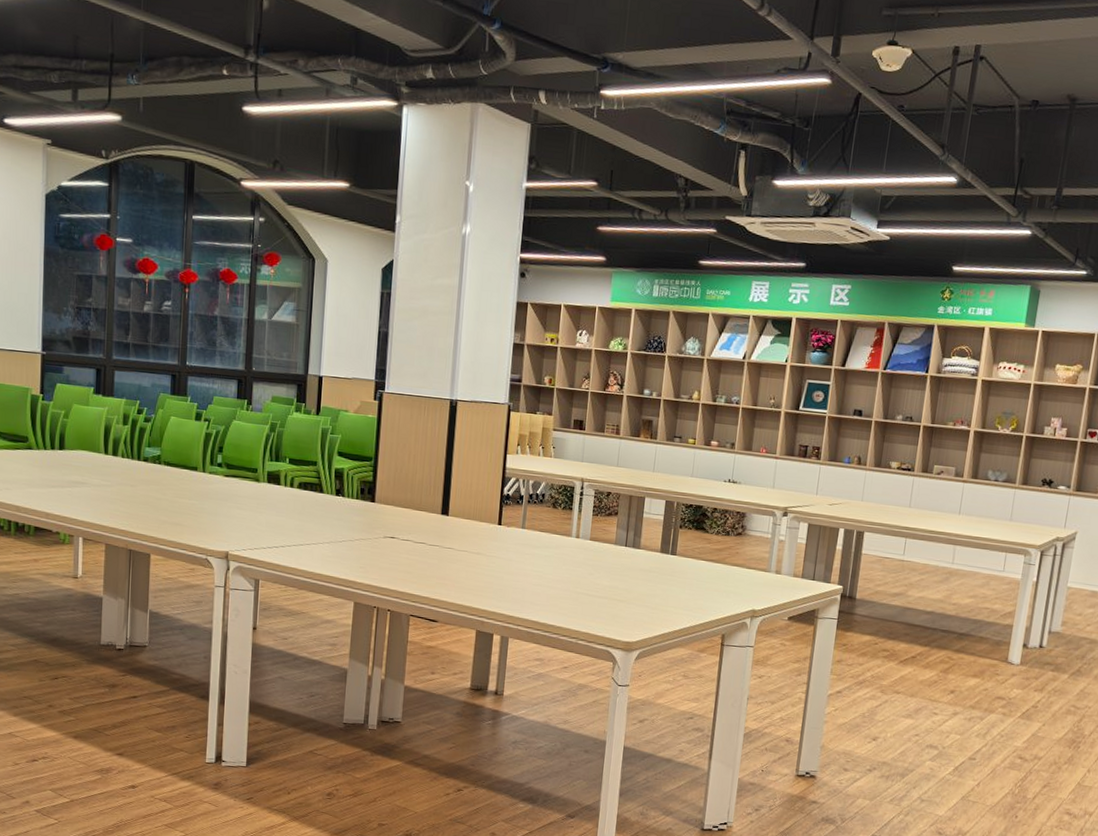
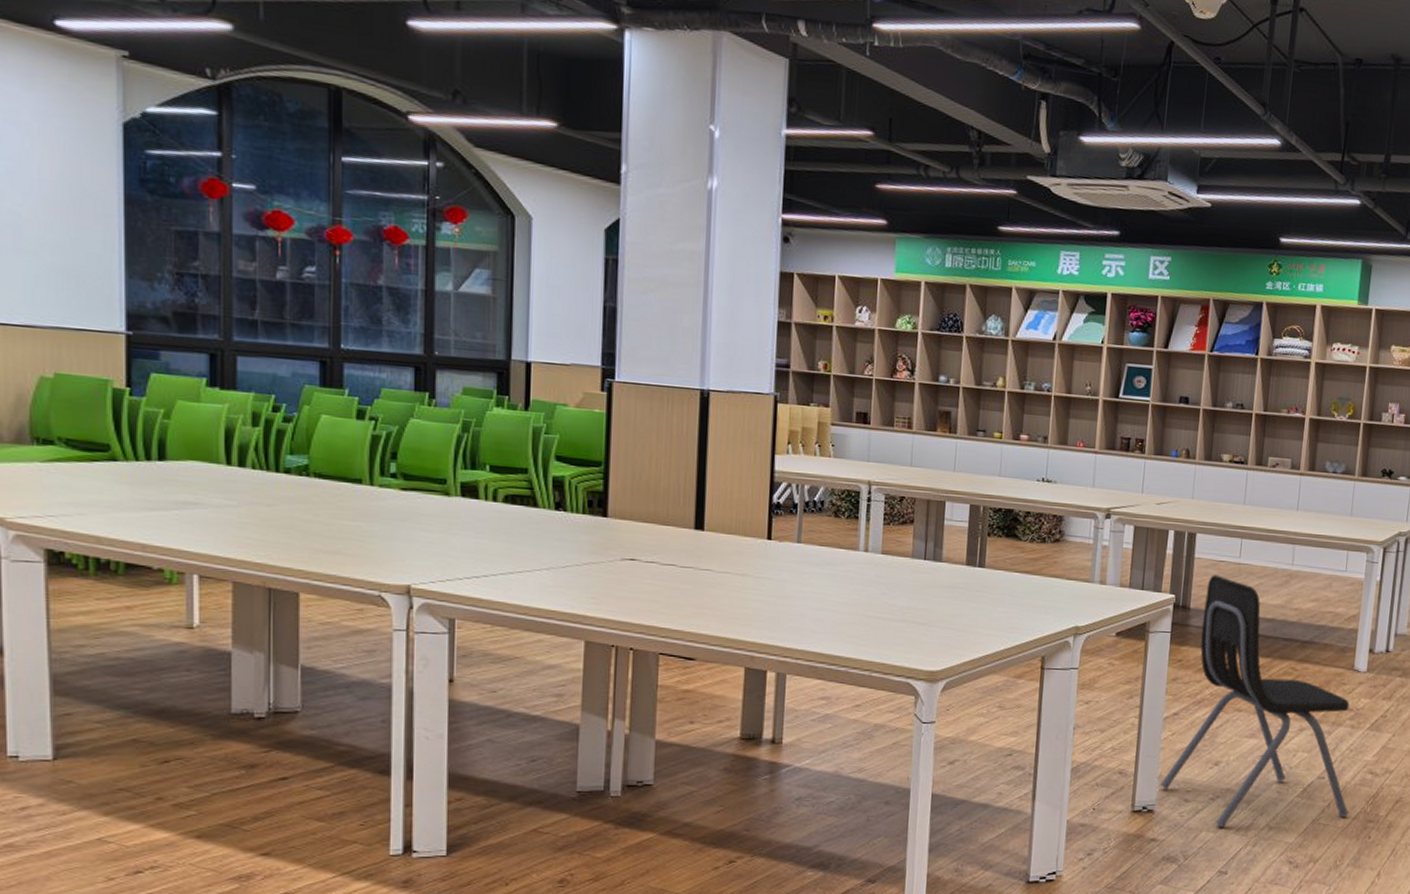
dining chair: none [821,569,1002,797] -> present [1159,575,1350,829]

